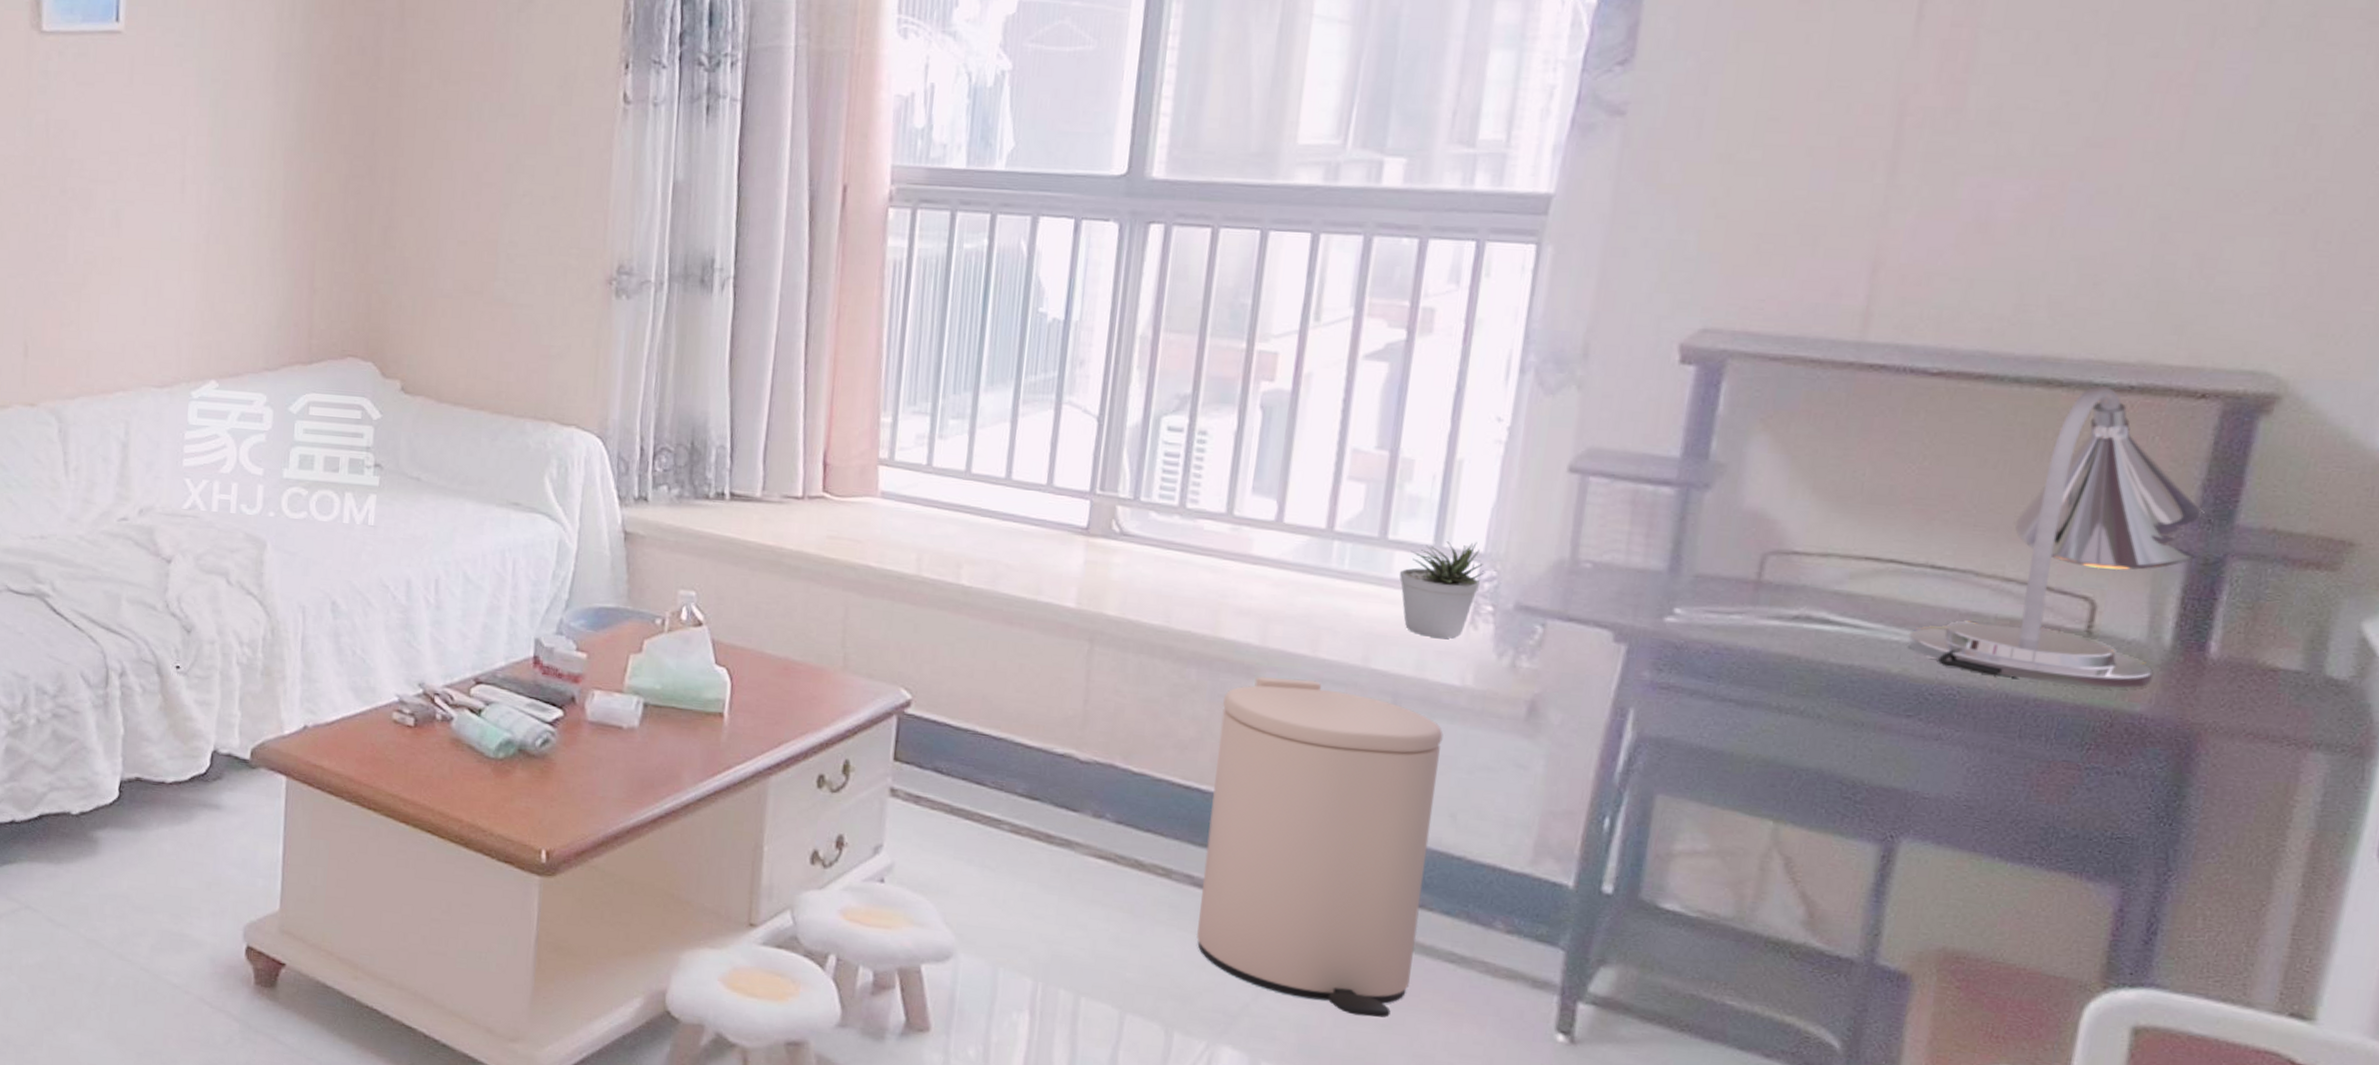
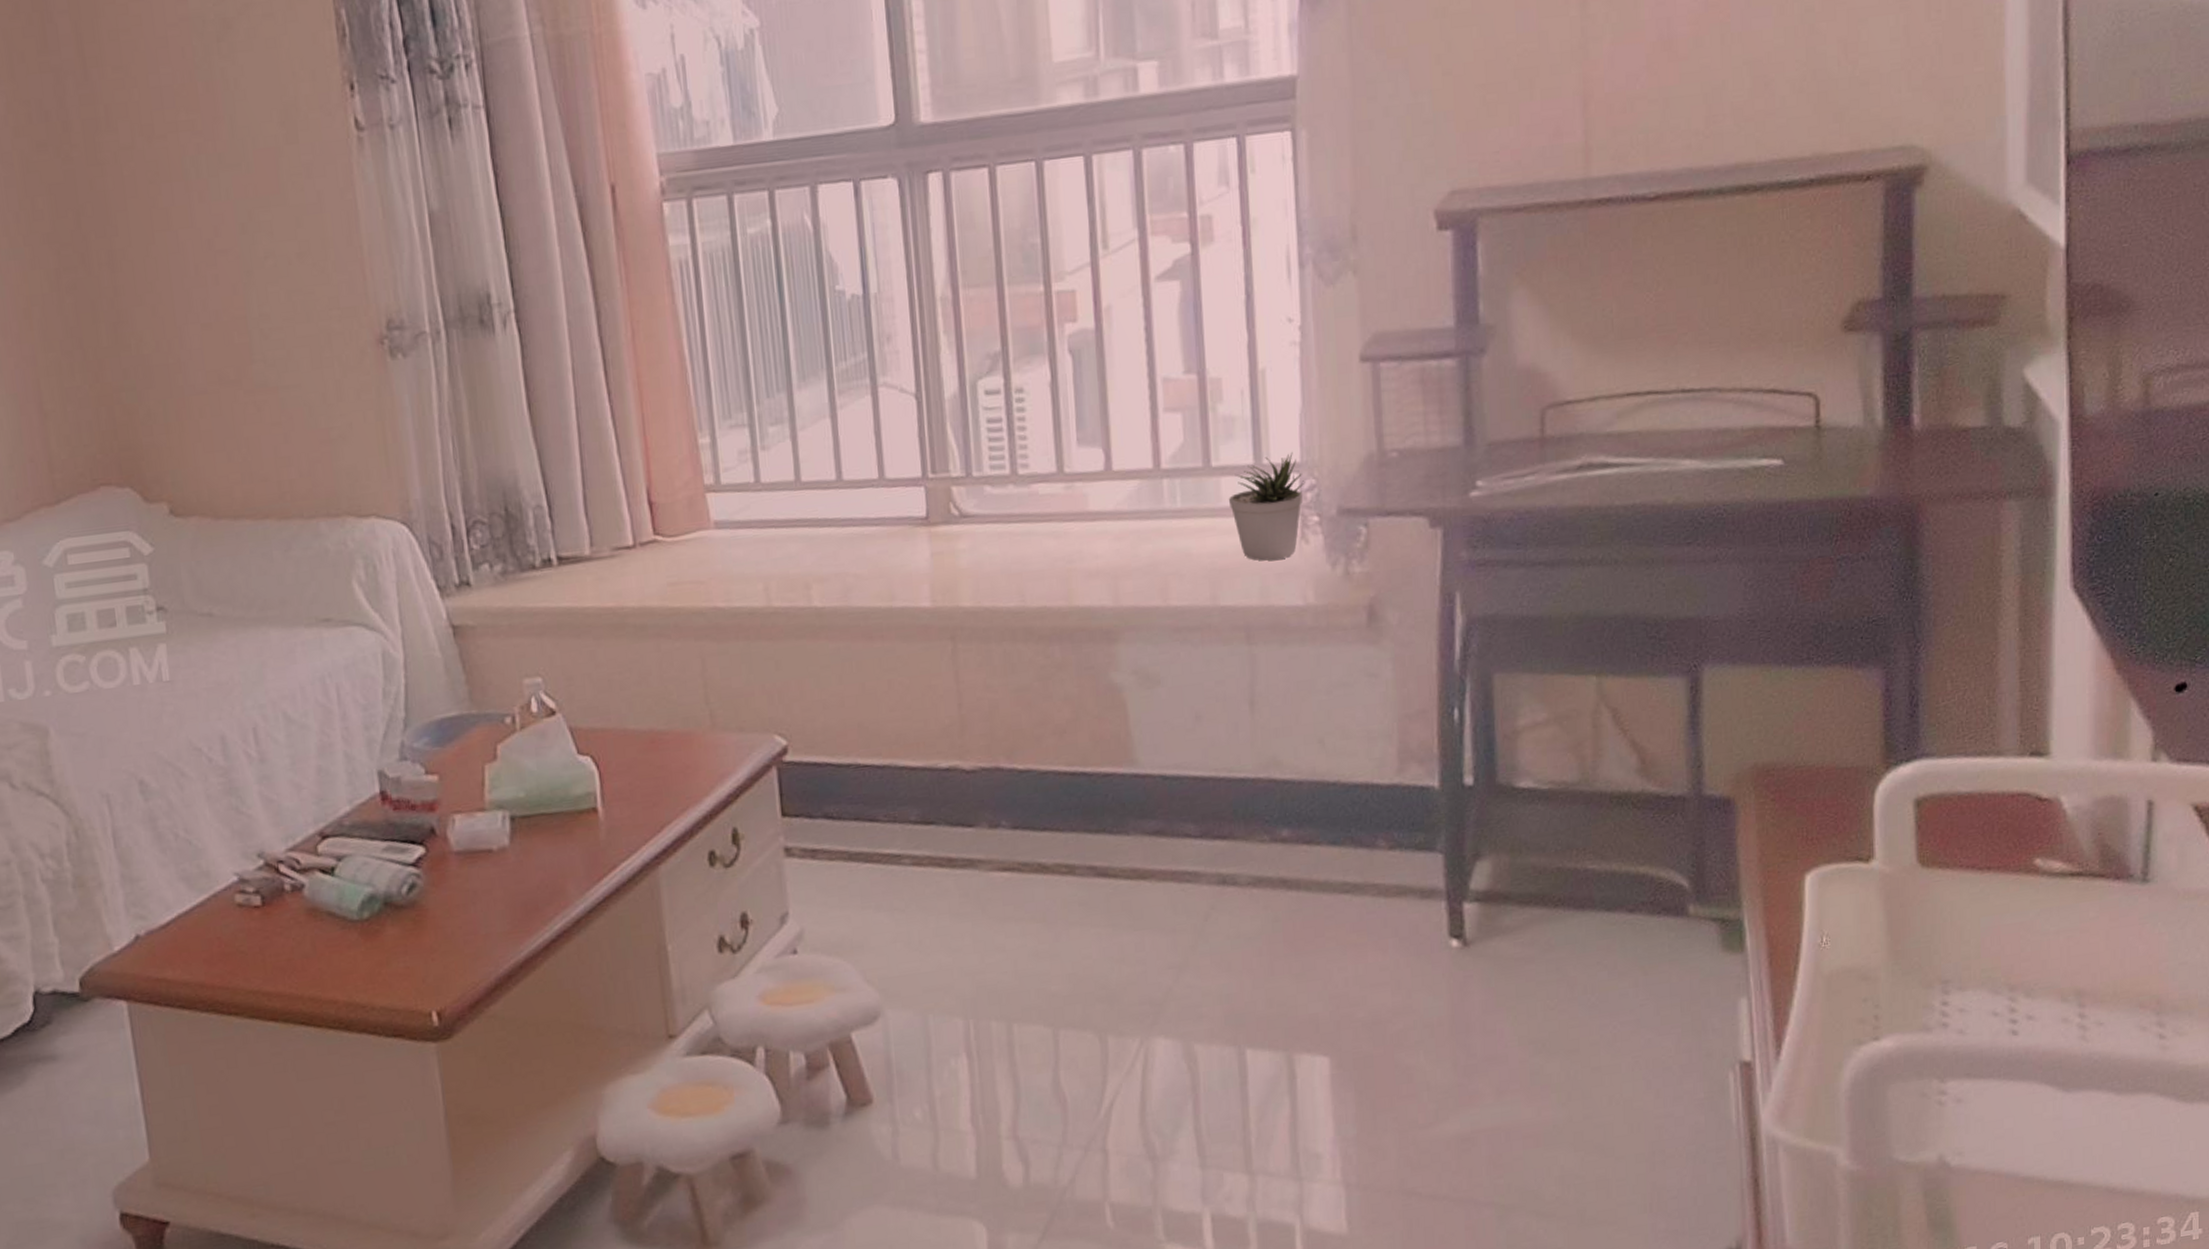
pedal bin: present [1197,676,1443,1018] -> none [1090,631,1313,972]
table lamp: present [1907,385,2205,689] -> none [1675,183,1891,487]

